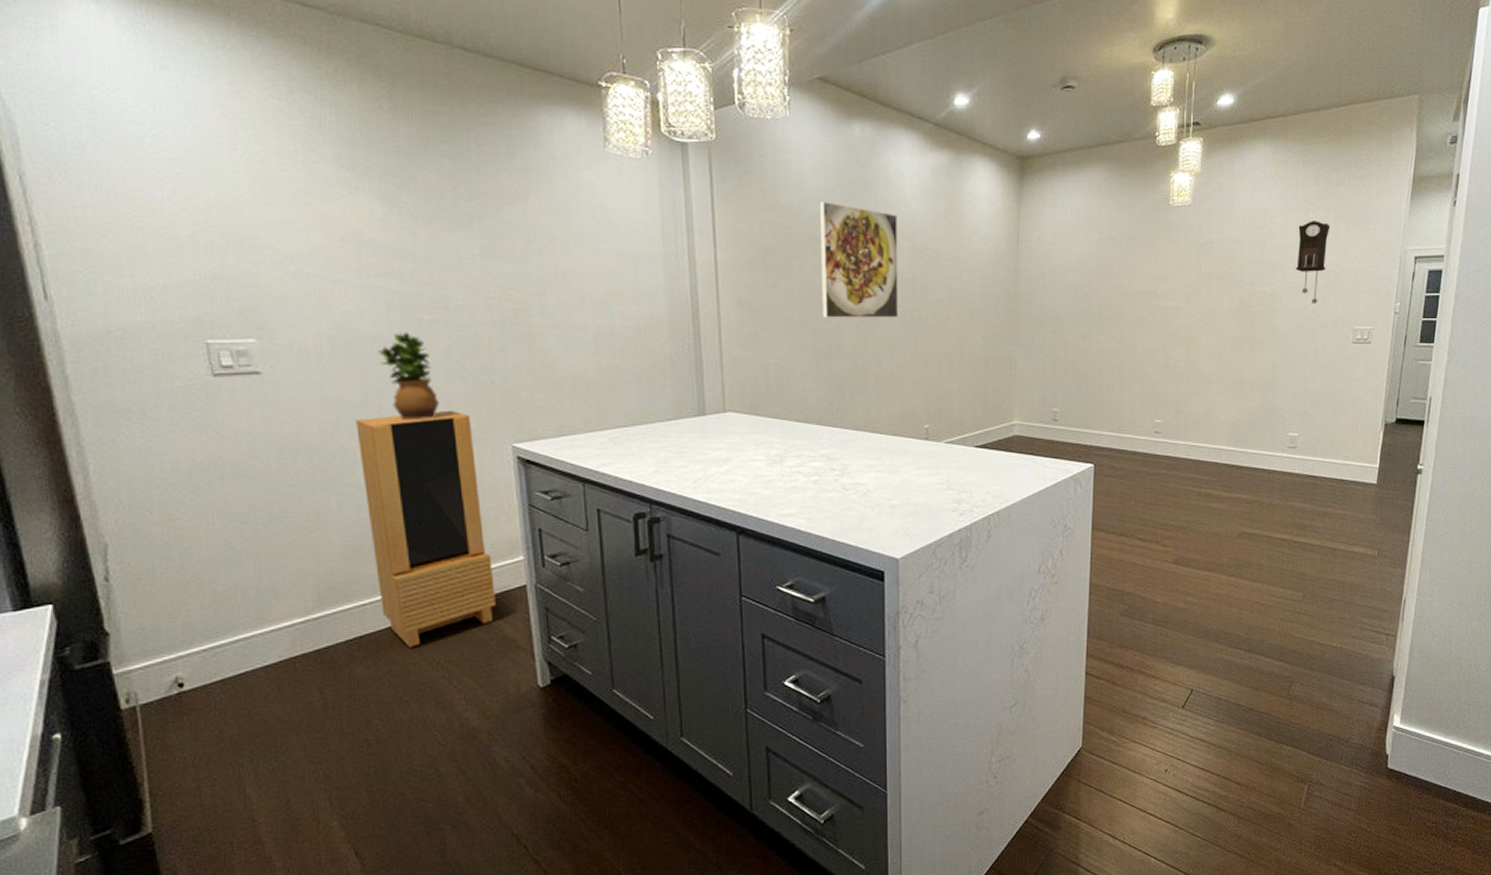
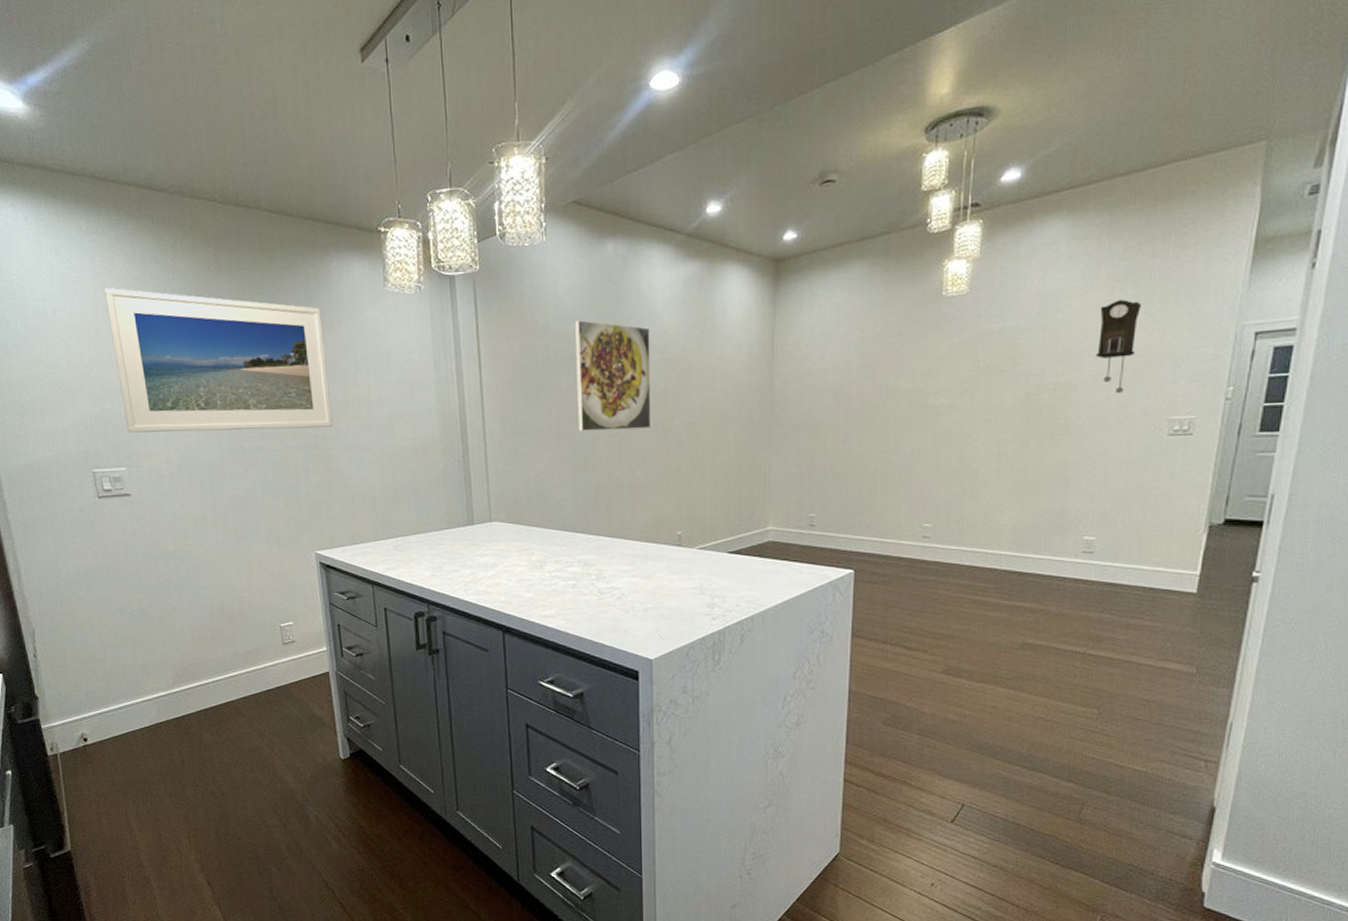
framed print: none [232,116,538,300] -> present [104,287,333,433]
storage cabinet: present [356,410,496,648] -> none [198,523,306,720]
potted plant: present [377,332,440,420] -> none [212,457,260,532]

